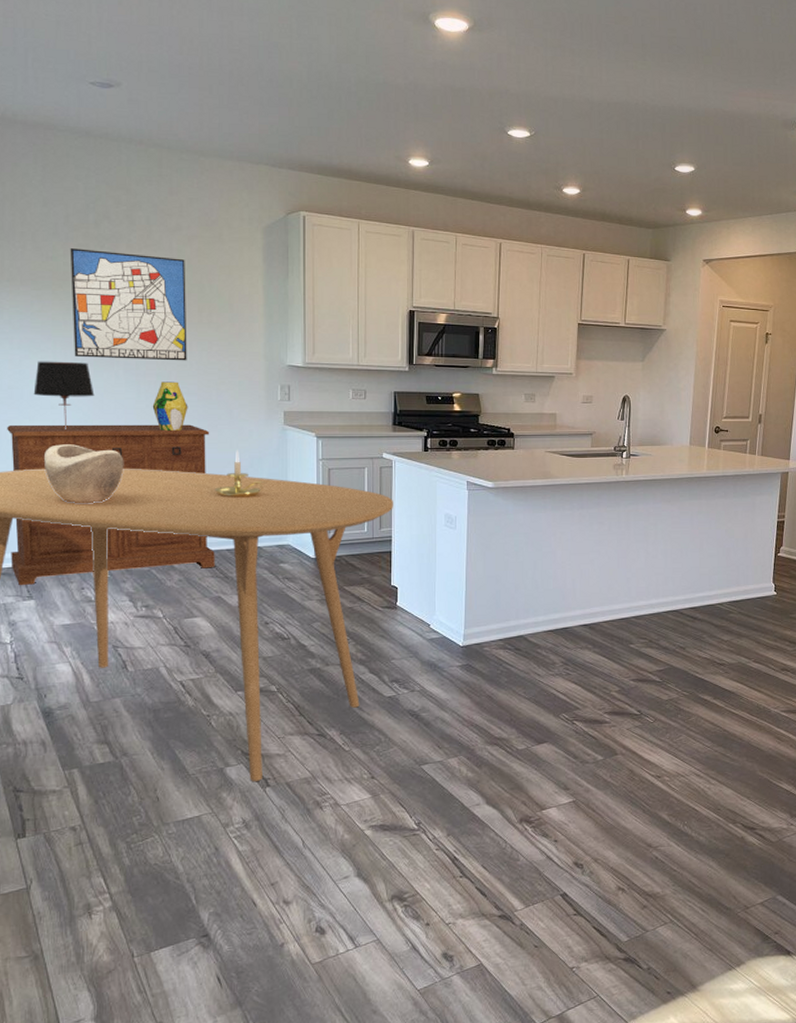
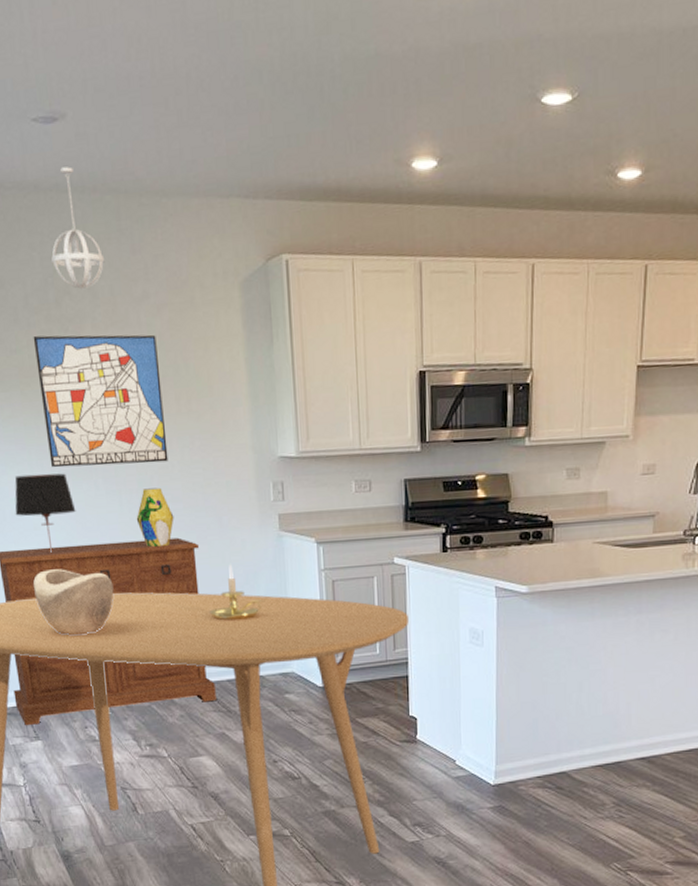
pendant light: none [95,122,144,216] -> present [51,166,105,289]

